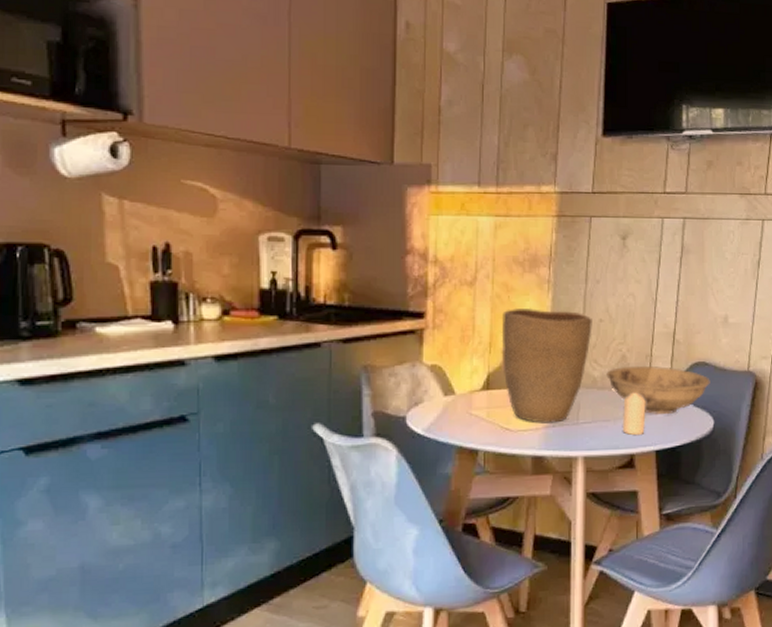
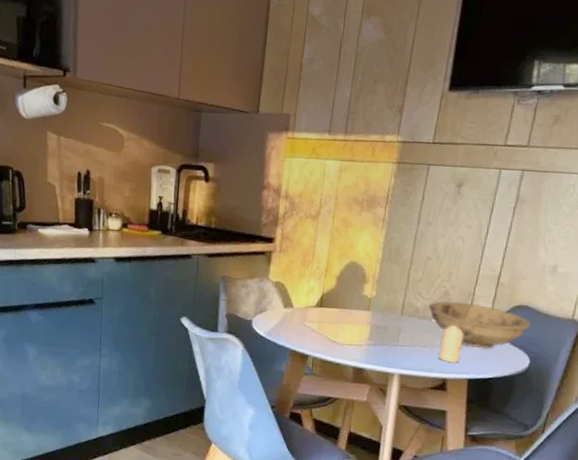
vase: present [501,309,592,423] -> none [336,241,421,342]

